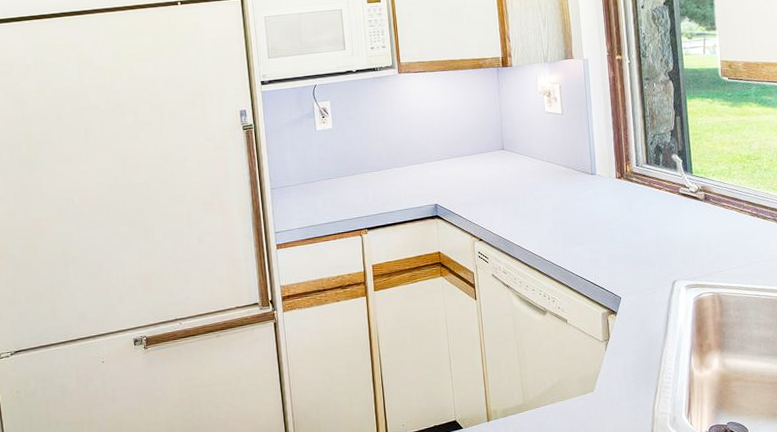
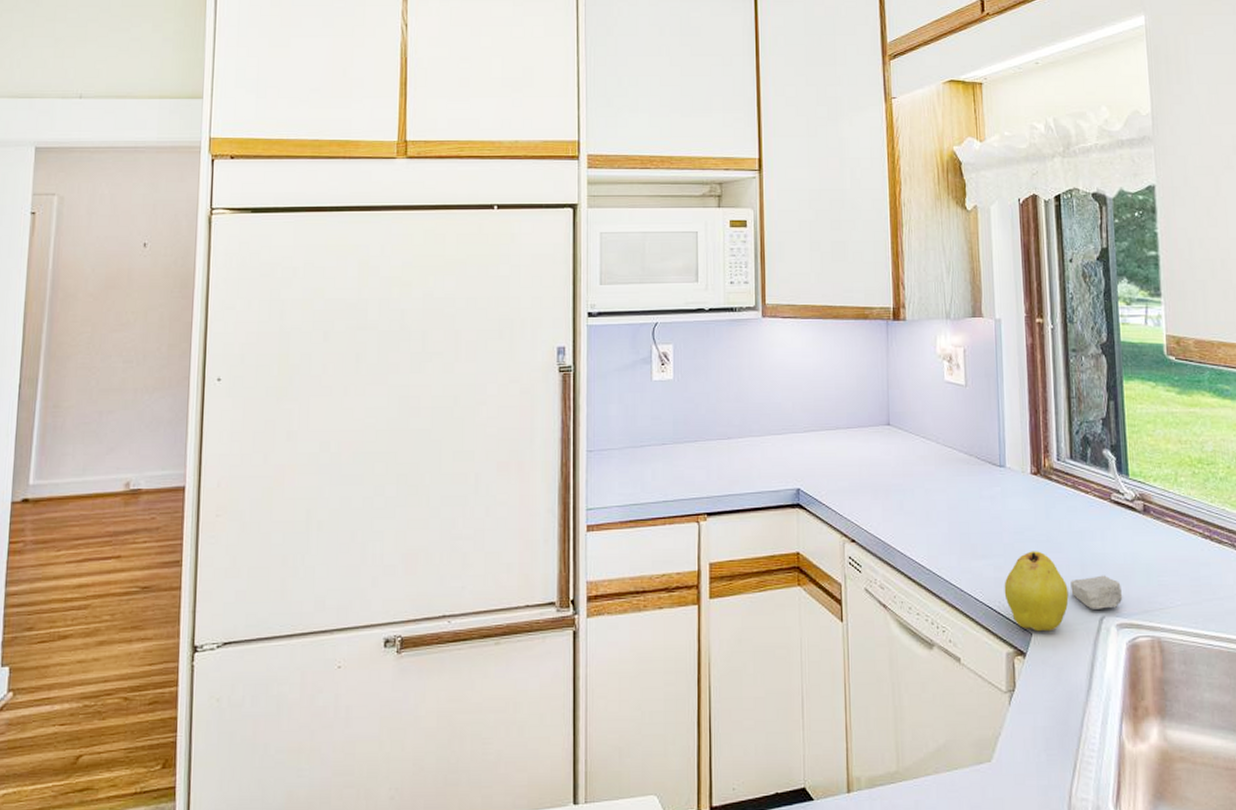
fruit: none [598,236,648,296] -> present [1004,551,1069,632]
soap bar: none [649,250,690,276] -> present [1070,575,1123,609]

